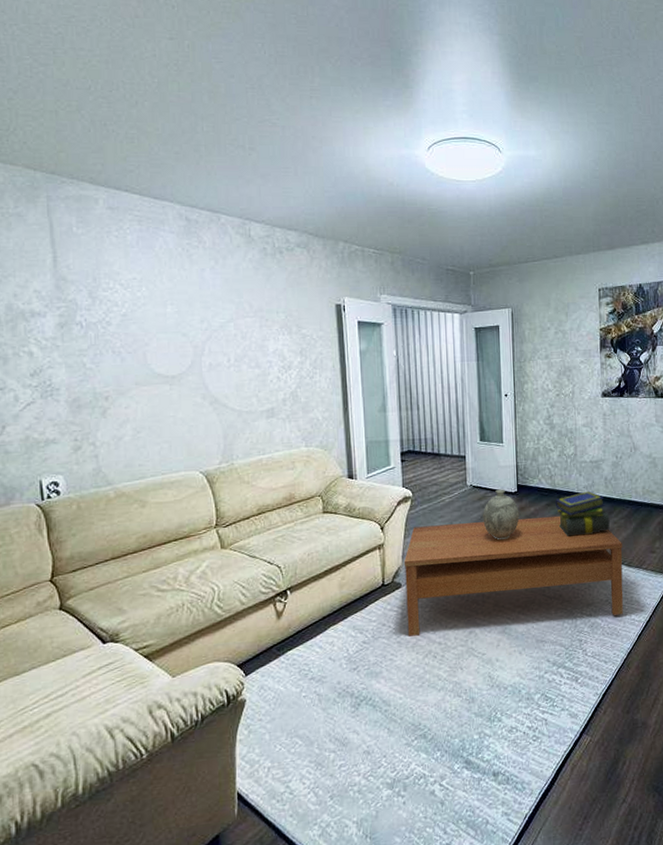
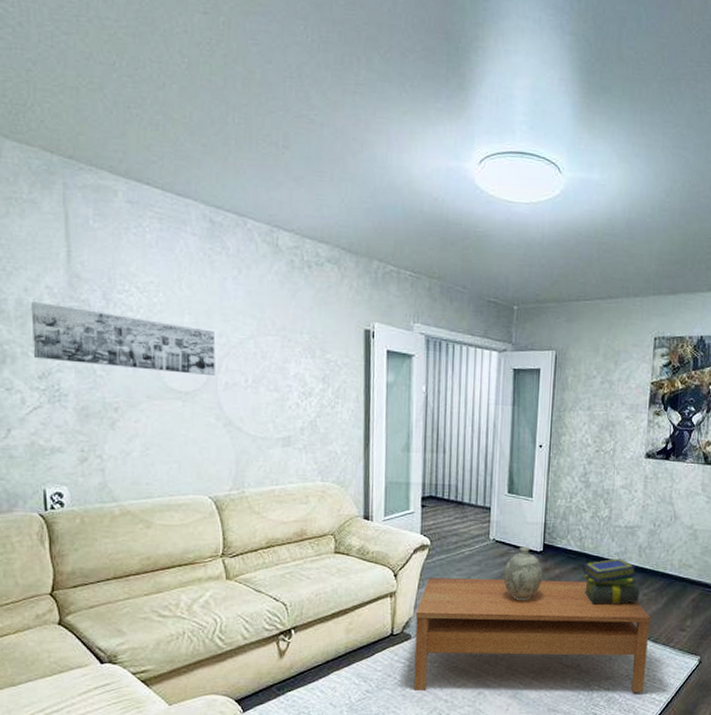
wall art: none [21,305,199,360] -> present [31,302,216,377]

